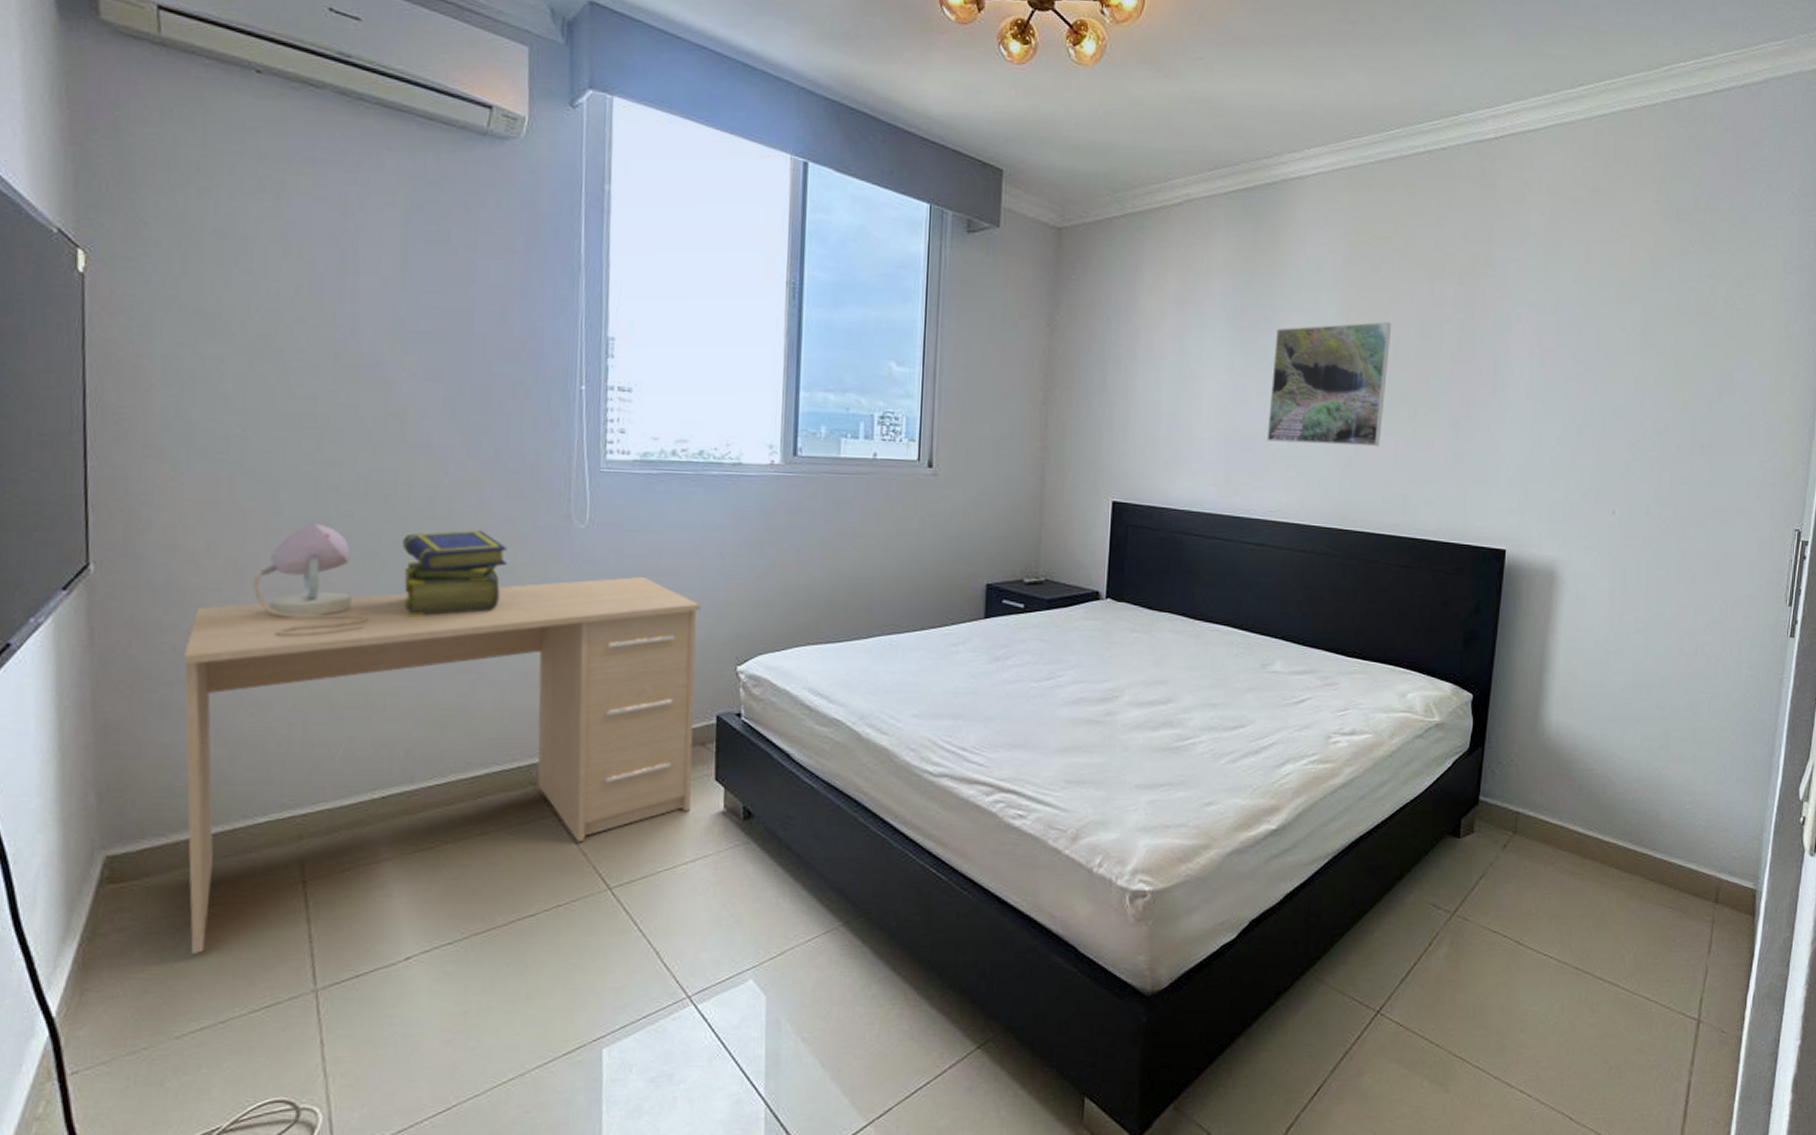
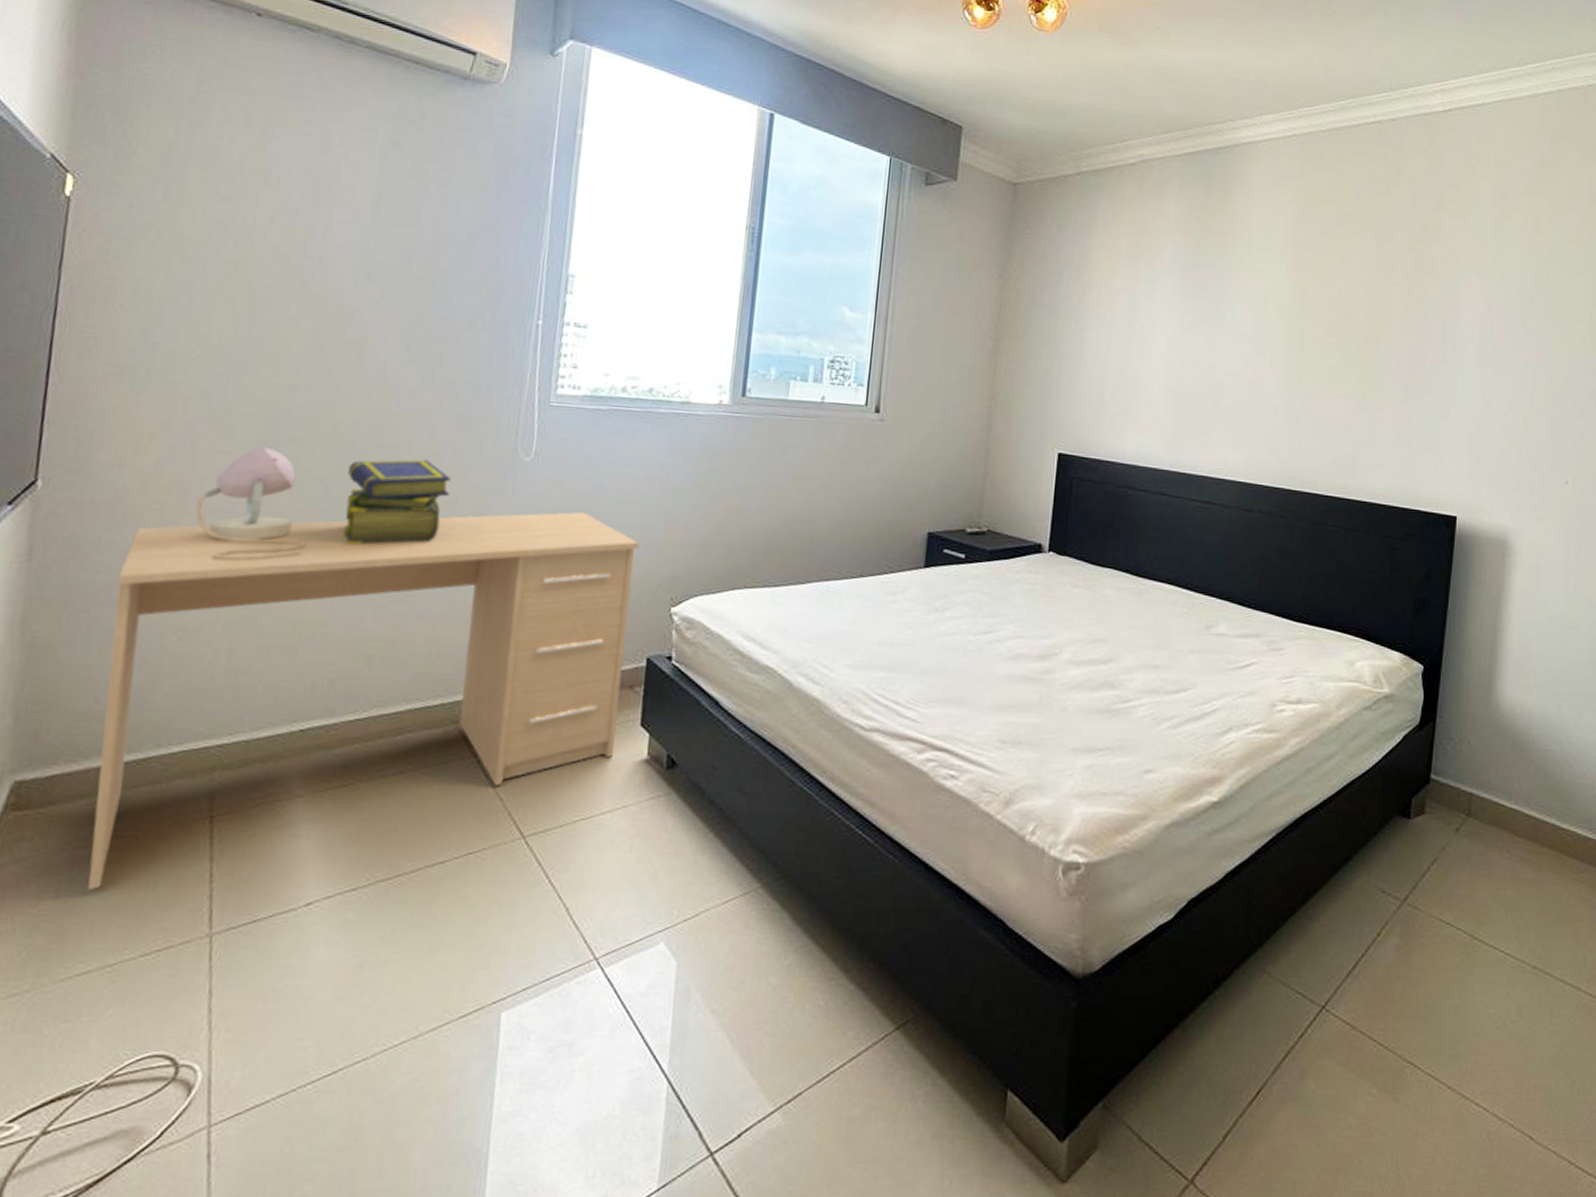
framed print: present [1266,322,1392,447] -> none [1214,284,1342,408]

